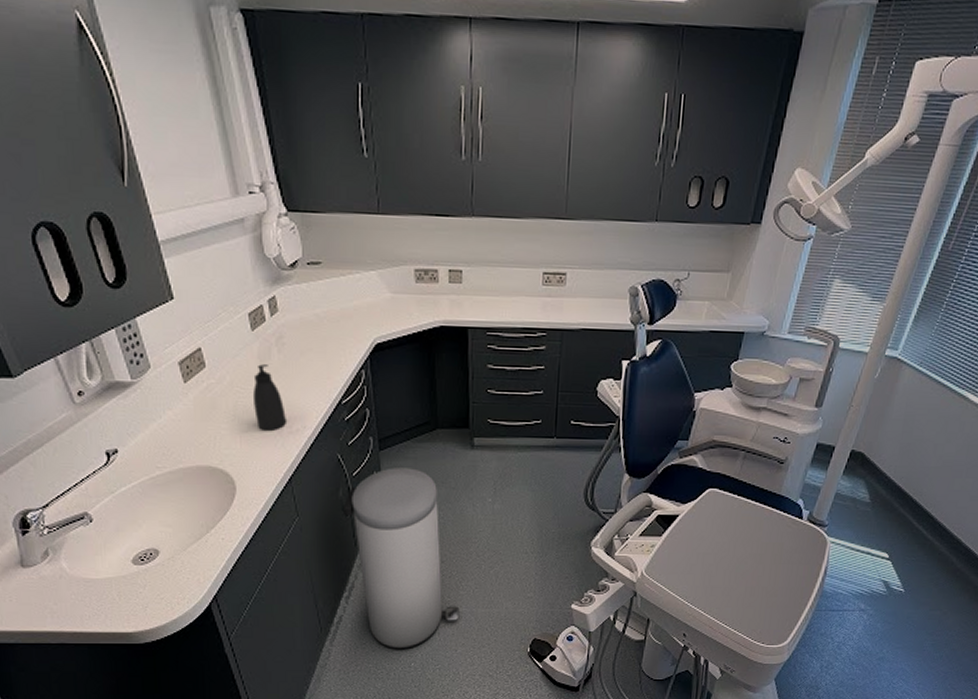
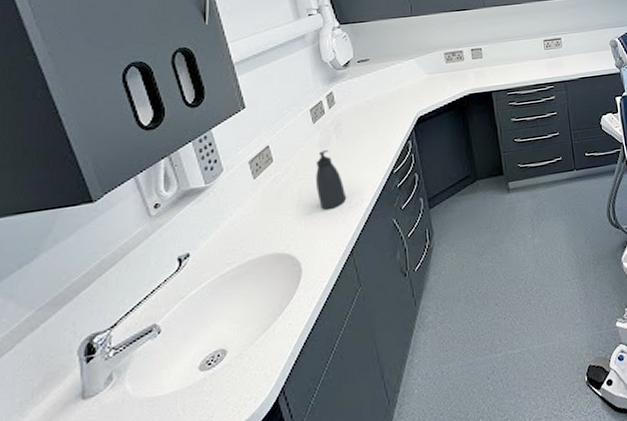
pedal bin: present [343,468,460,650] -> none [402,219,519,409]

